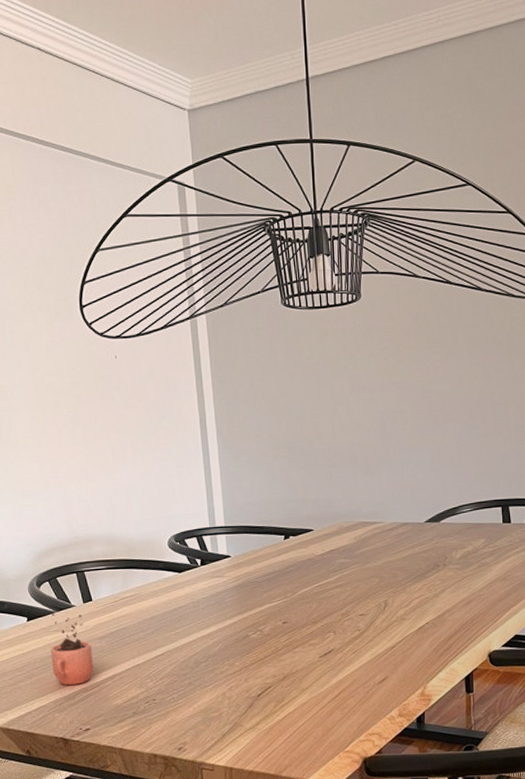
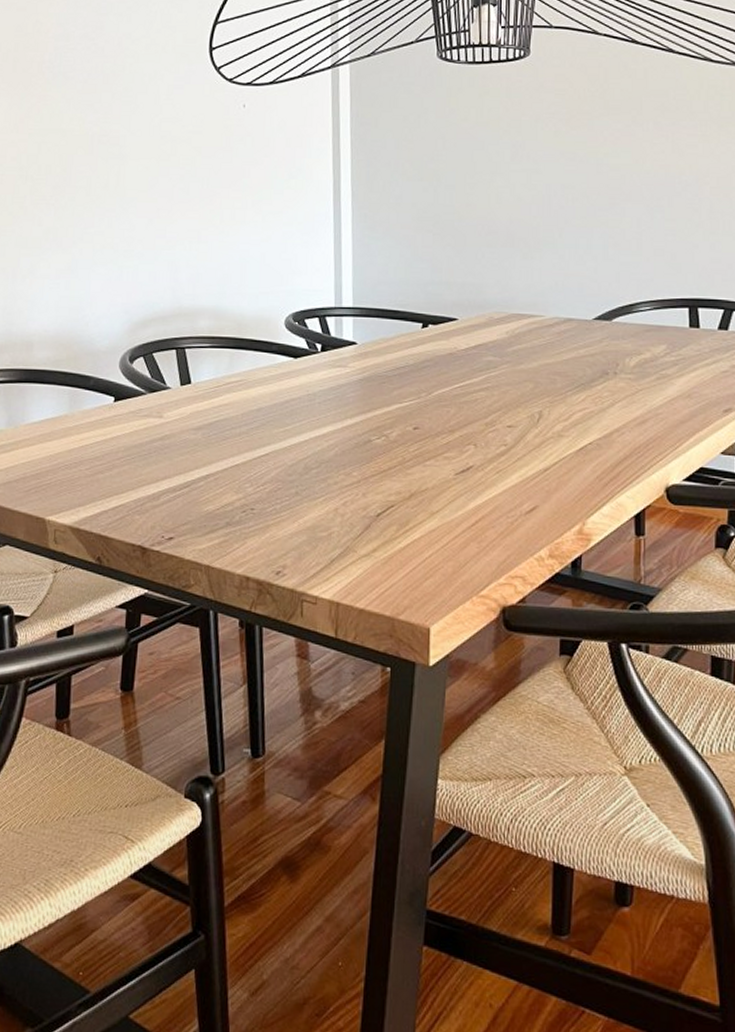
cocoa: present [51,612,94,685] -> none [137,394,186,483]

